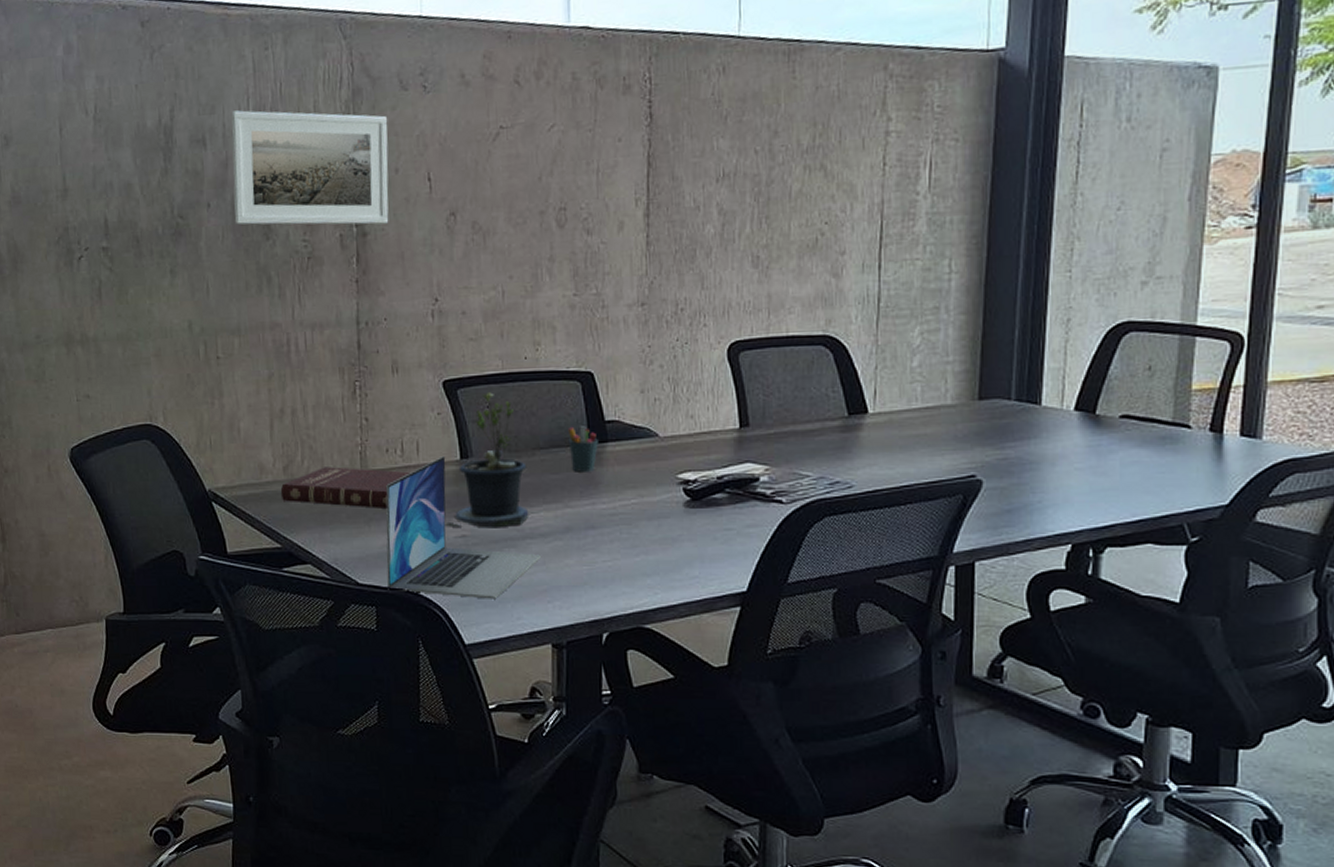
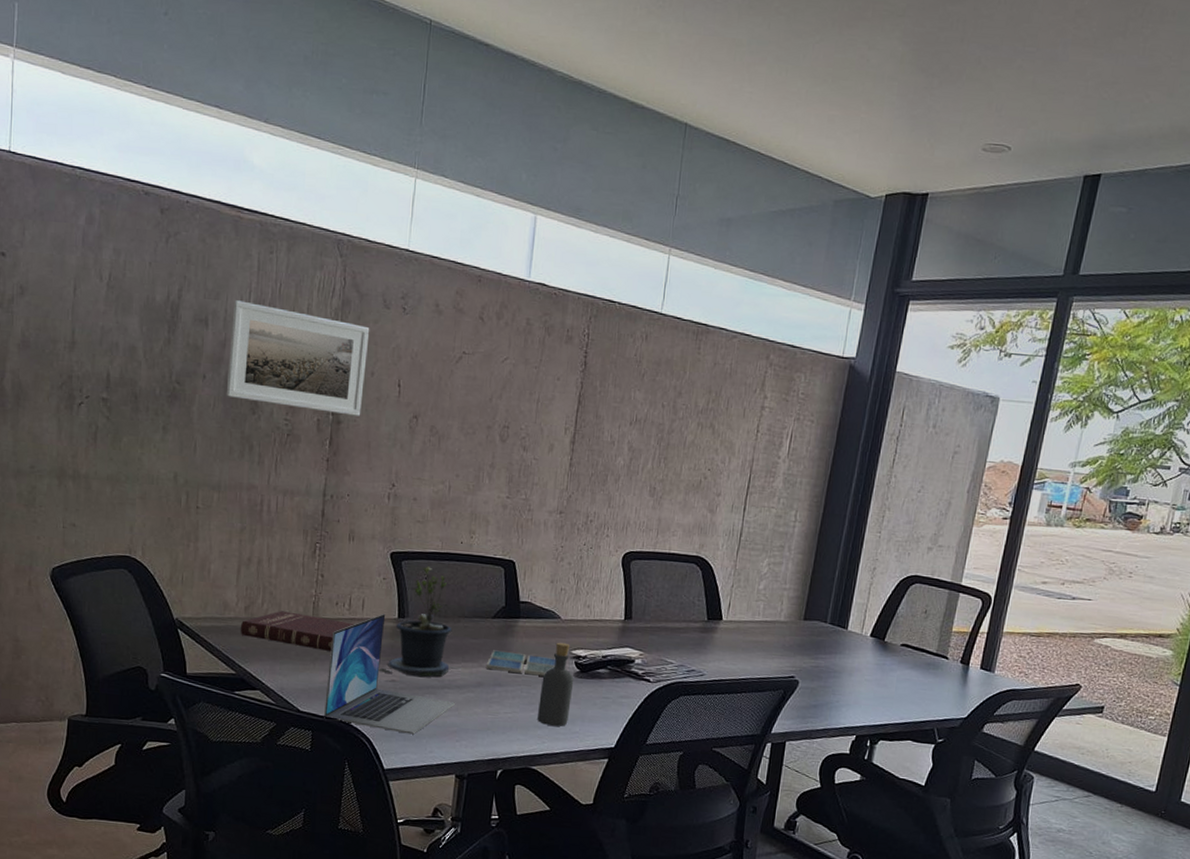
pen holder: present [567,426,598,472] -> none [488,602,512,641]
drink coaster: none [573,485,660,511] -> present [485,650,557,676]
bottle: none [644,465,685,571] -> present [537,642,574,726]

